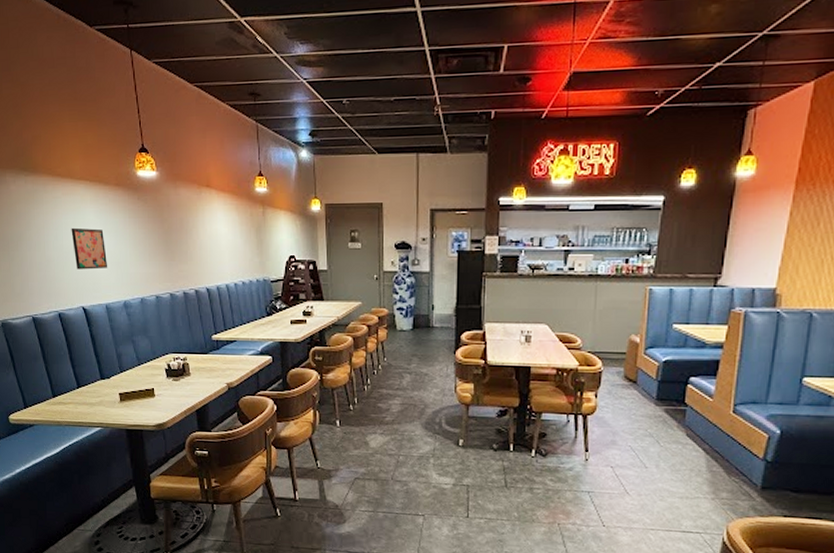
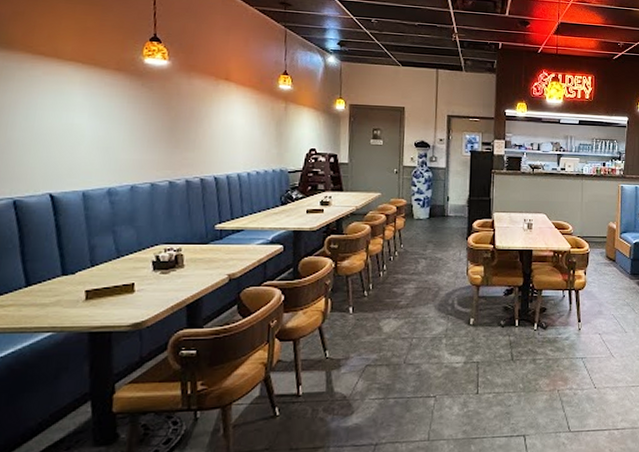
wall art: present [71,227,107,270] -> none [48,108,93,154]

